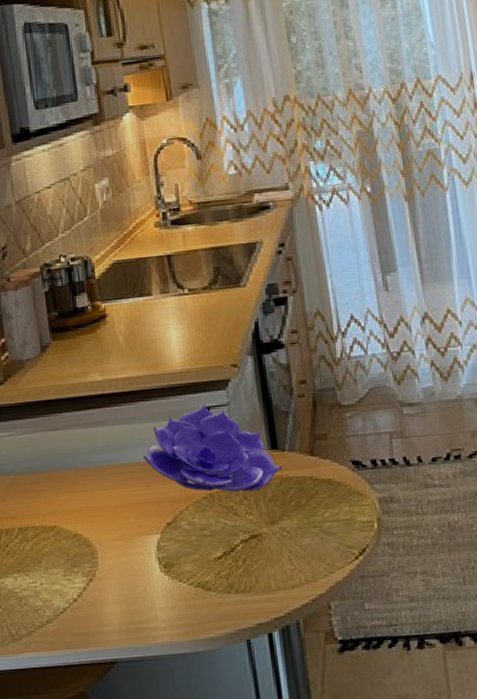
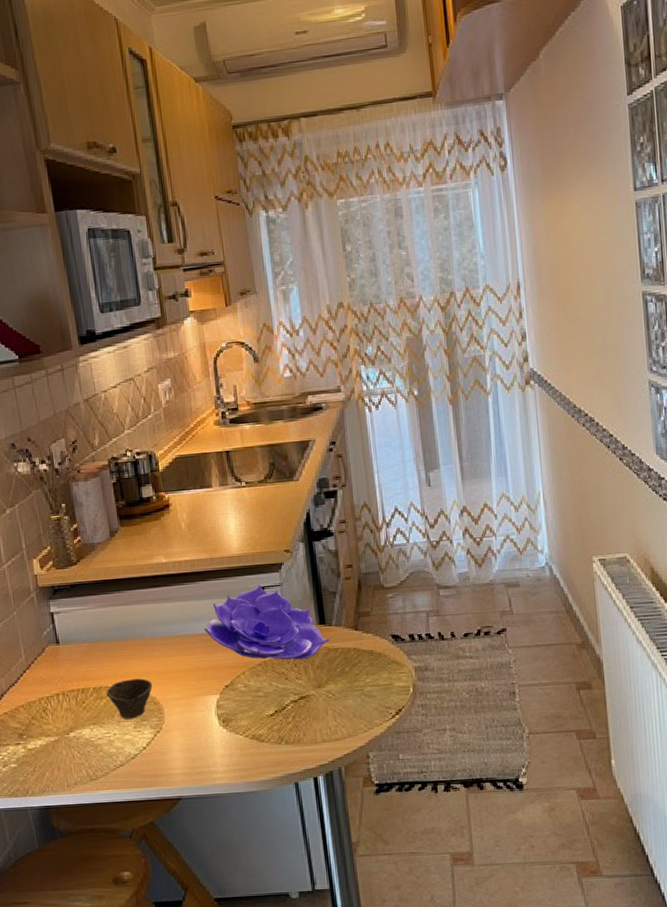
cup: none [33,516,86,565] -> present [106,678,153,719]

